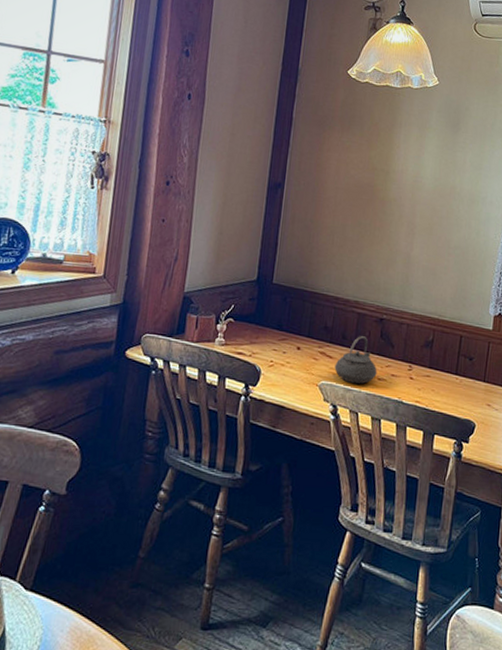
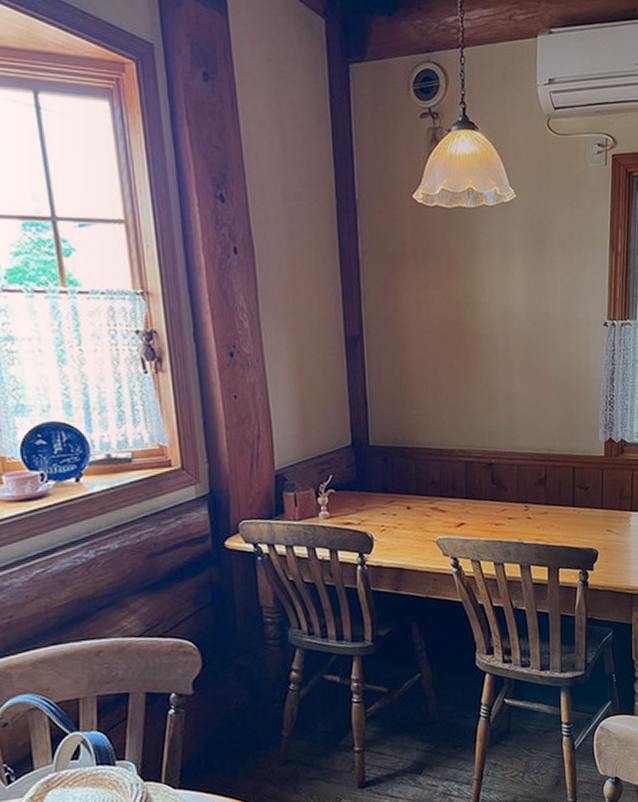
teapot: present [334,335,377,385] -> none [449,483,494,534]

